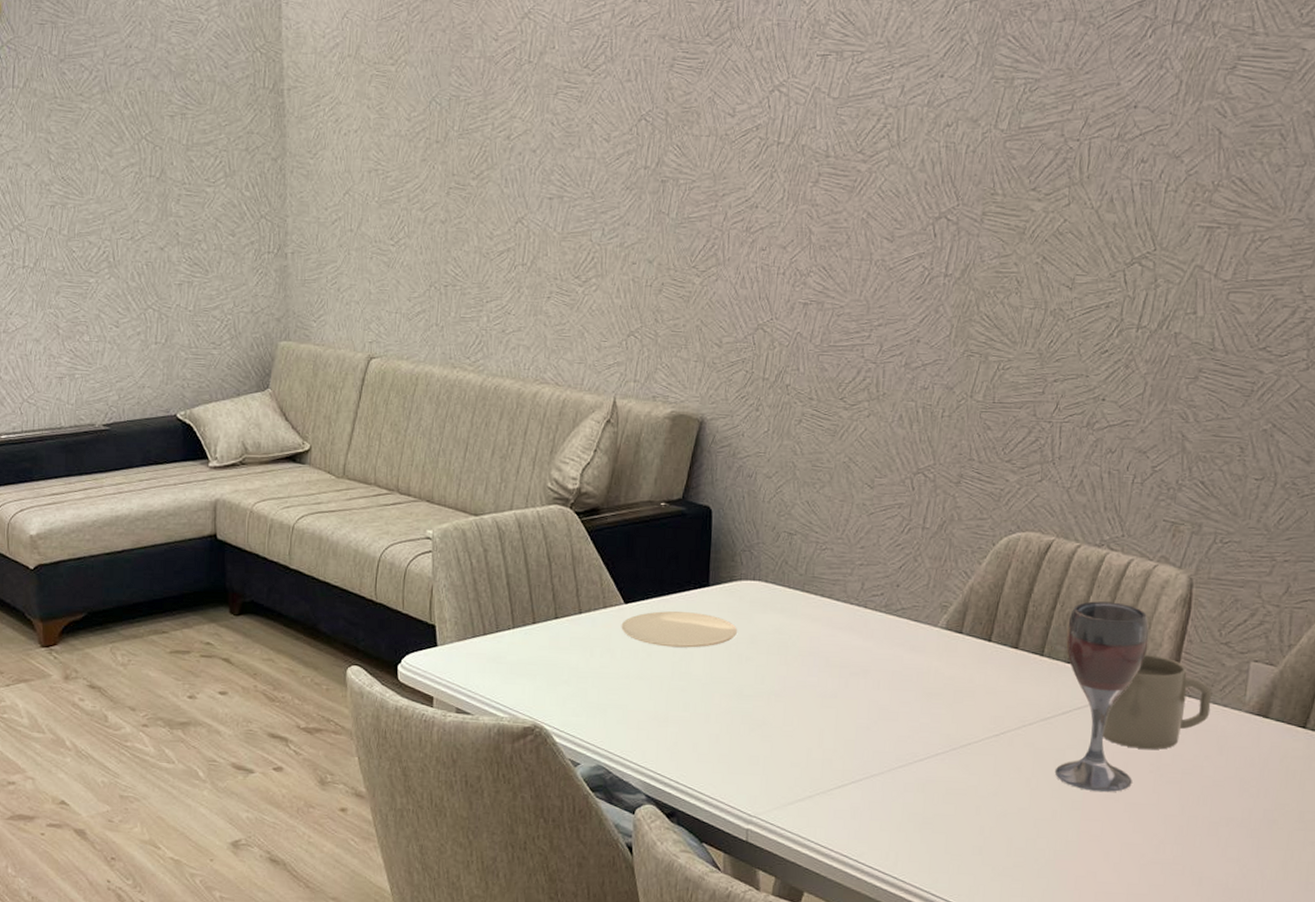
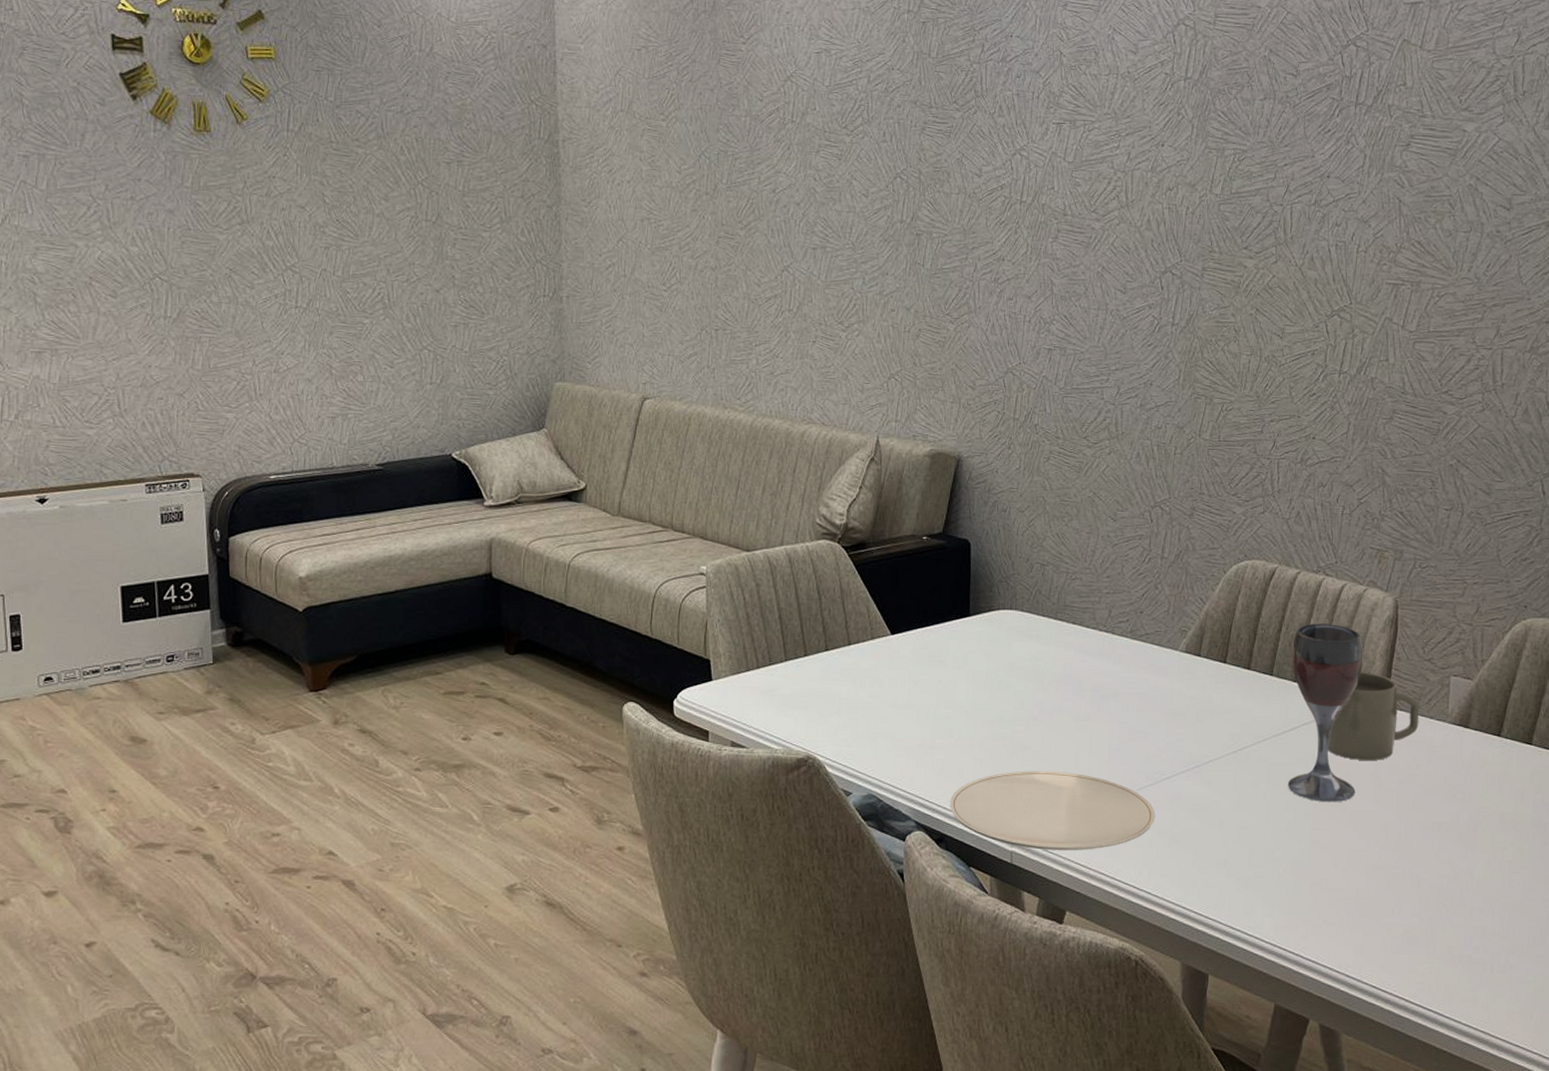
plate: present [621,611,738,648] -> none [888,641,998,676]
plate: none [683,747,906,831] -> present [950,770,1156,851]

